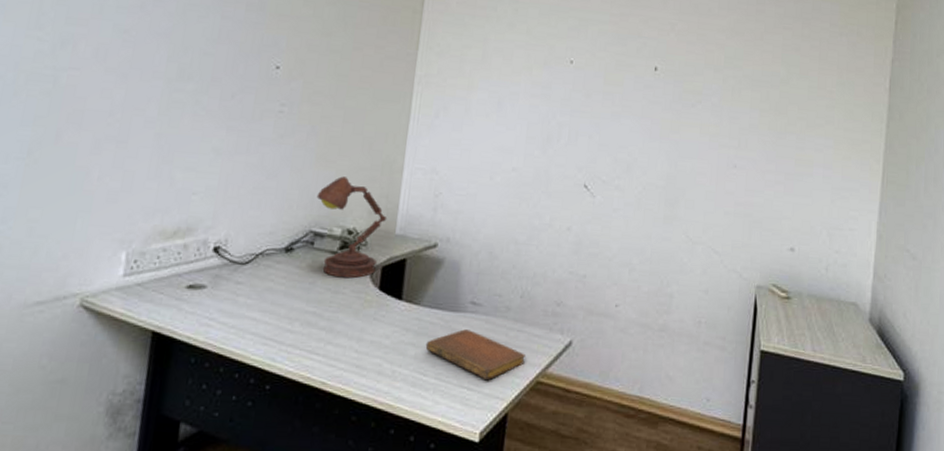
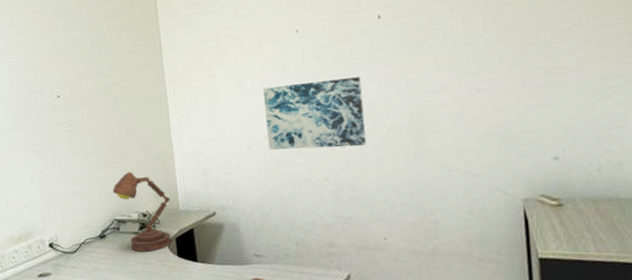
wall art: none [514,113,626,200] -> present [262,77,366,150]

